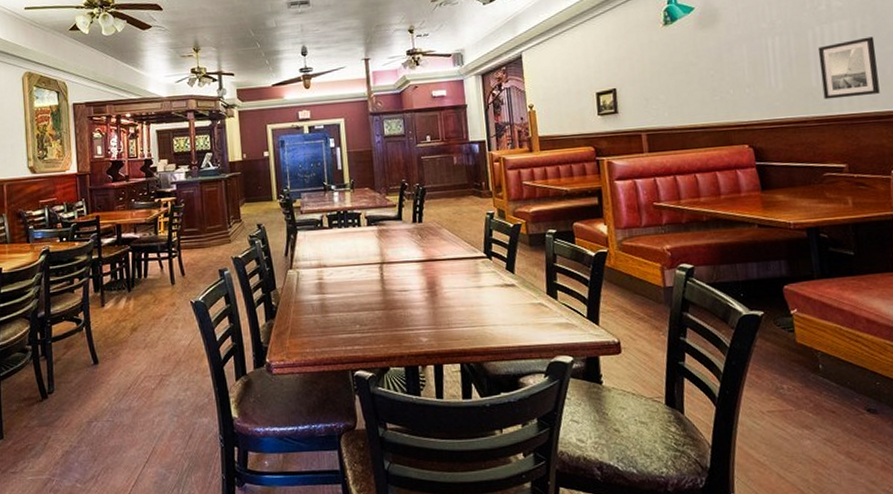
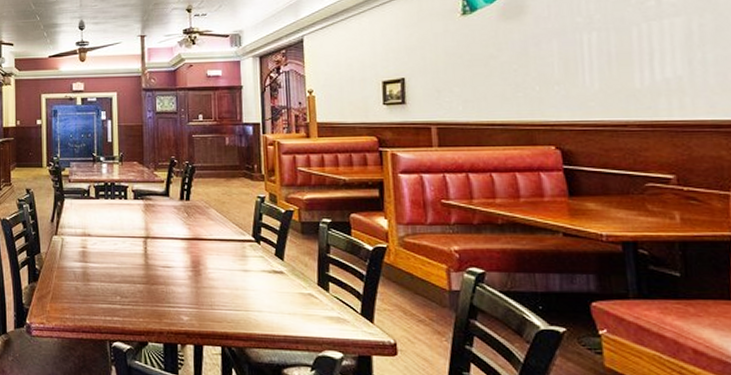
wall art: present [817,36,880,100] -> none [643,37,720,103]

